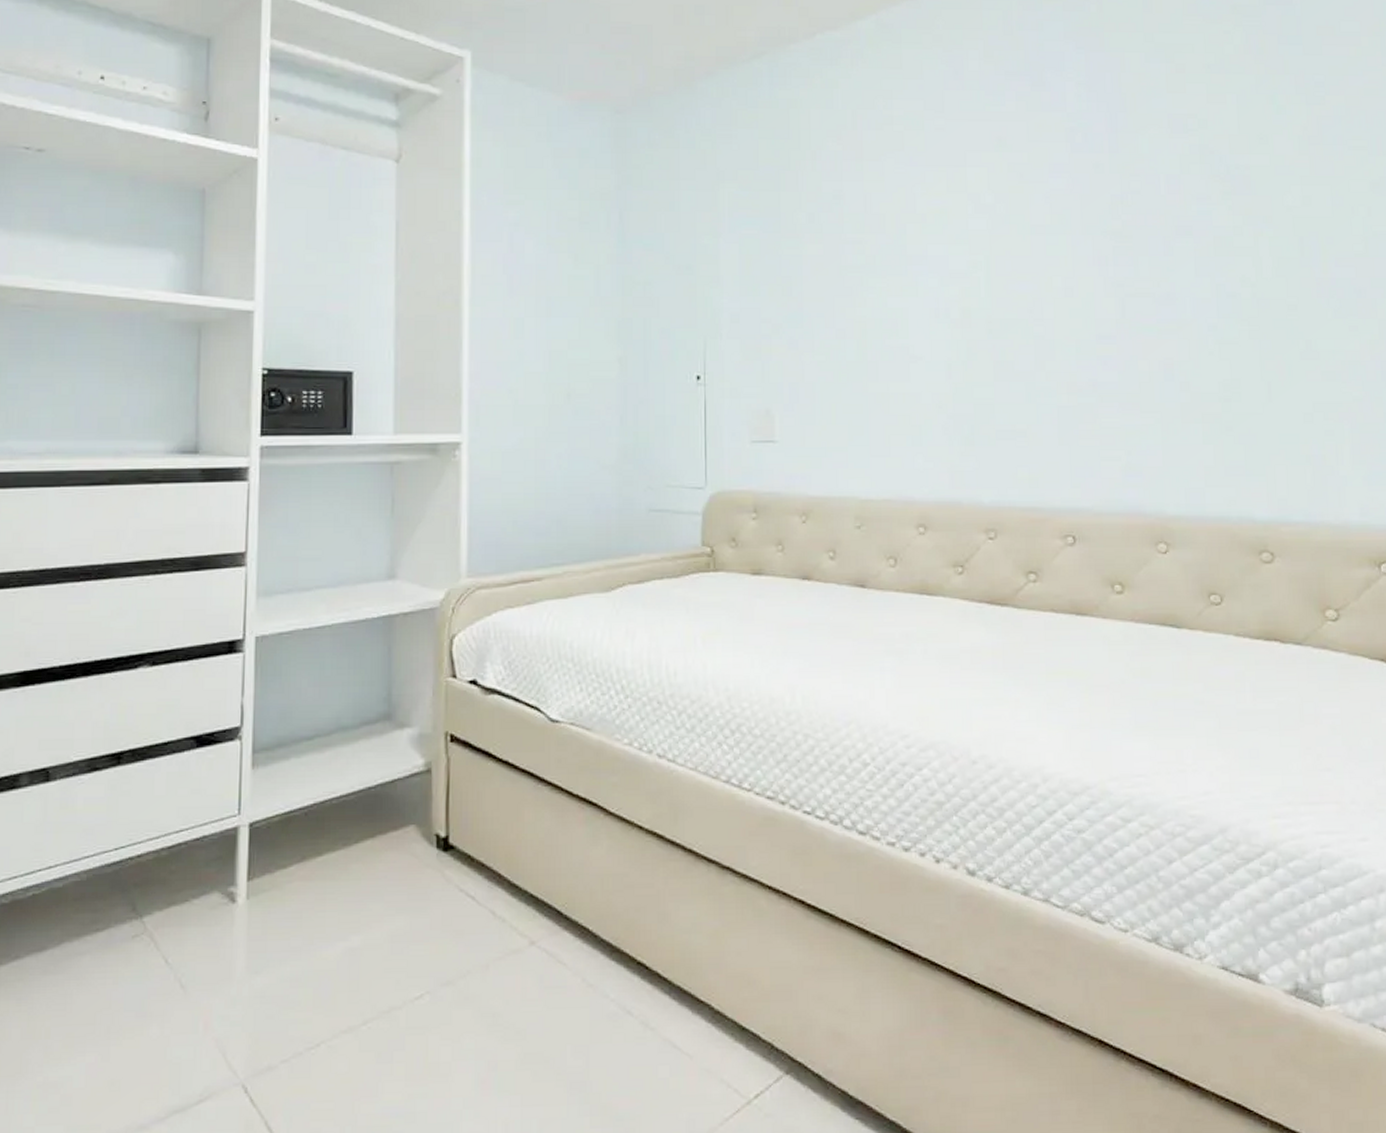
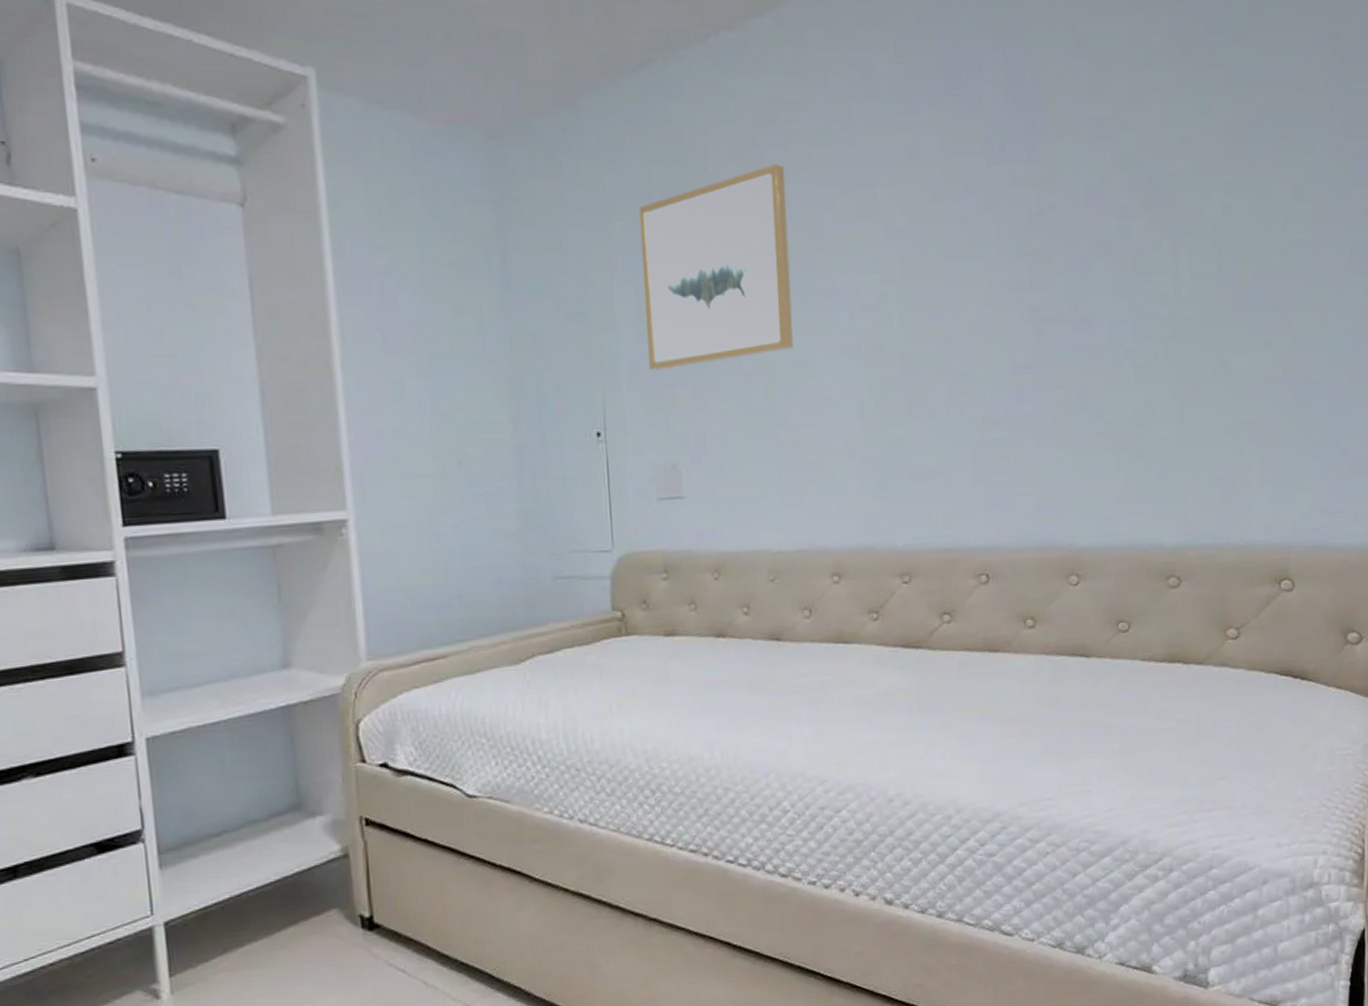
wall art: none [746,144,885,322] -> present [639,164,793,371]

